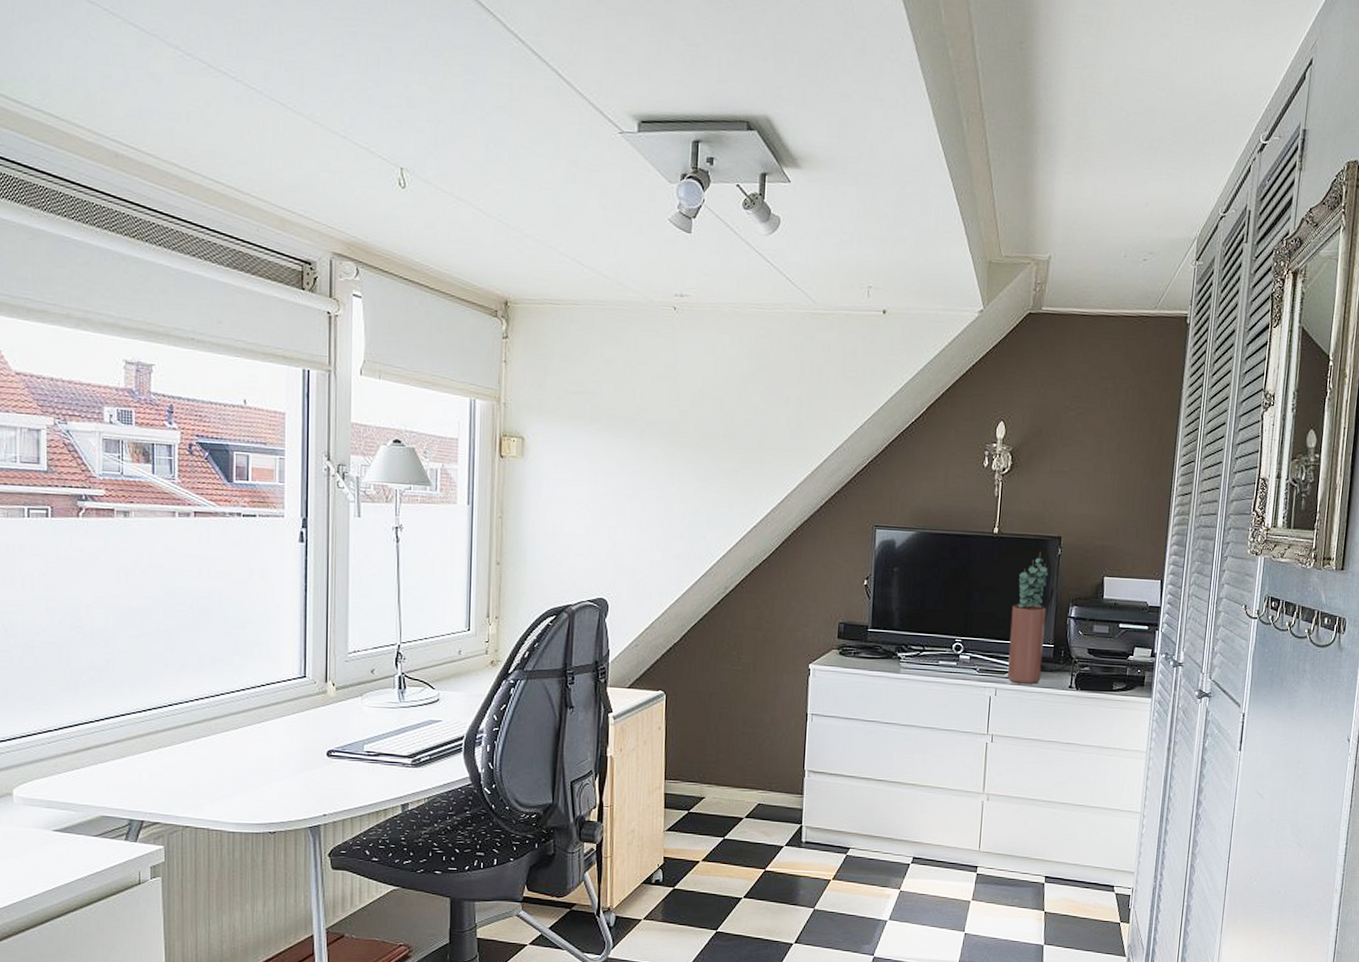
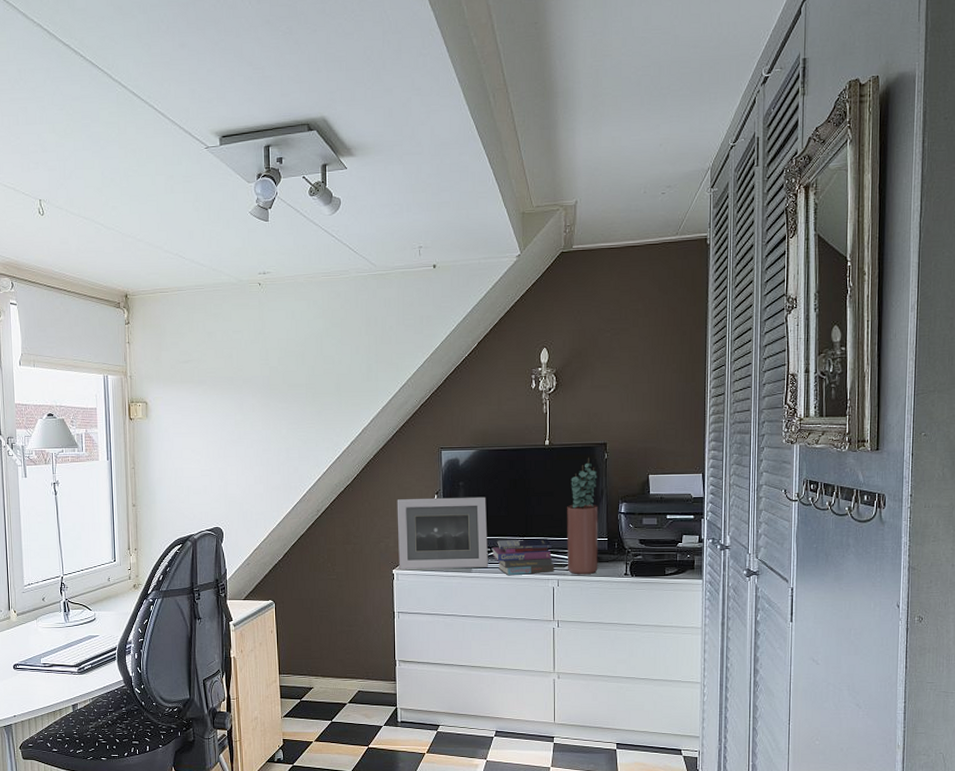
picture frame: none [816,582,923,669] -> present [397,497,489,570]
books: none [925,638,993,680] -> present [492,538,554,576]

